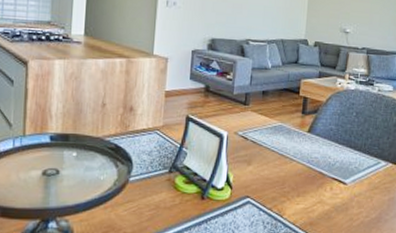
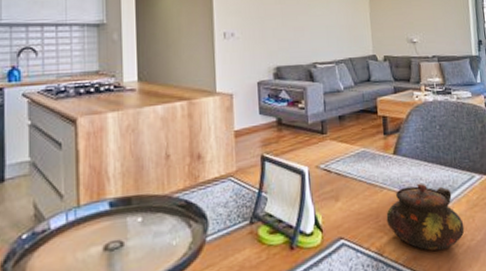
teapot: none [291,161,362,221] -> present [386,183,465,251]

